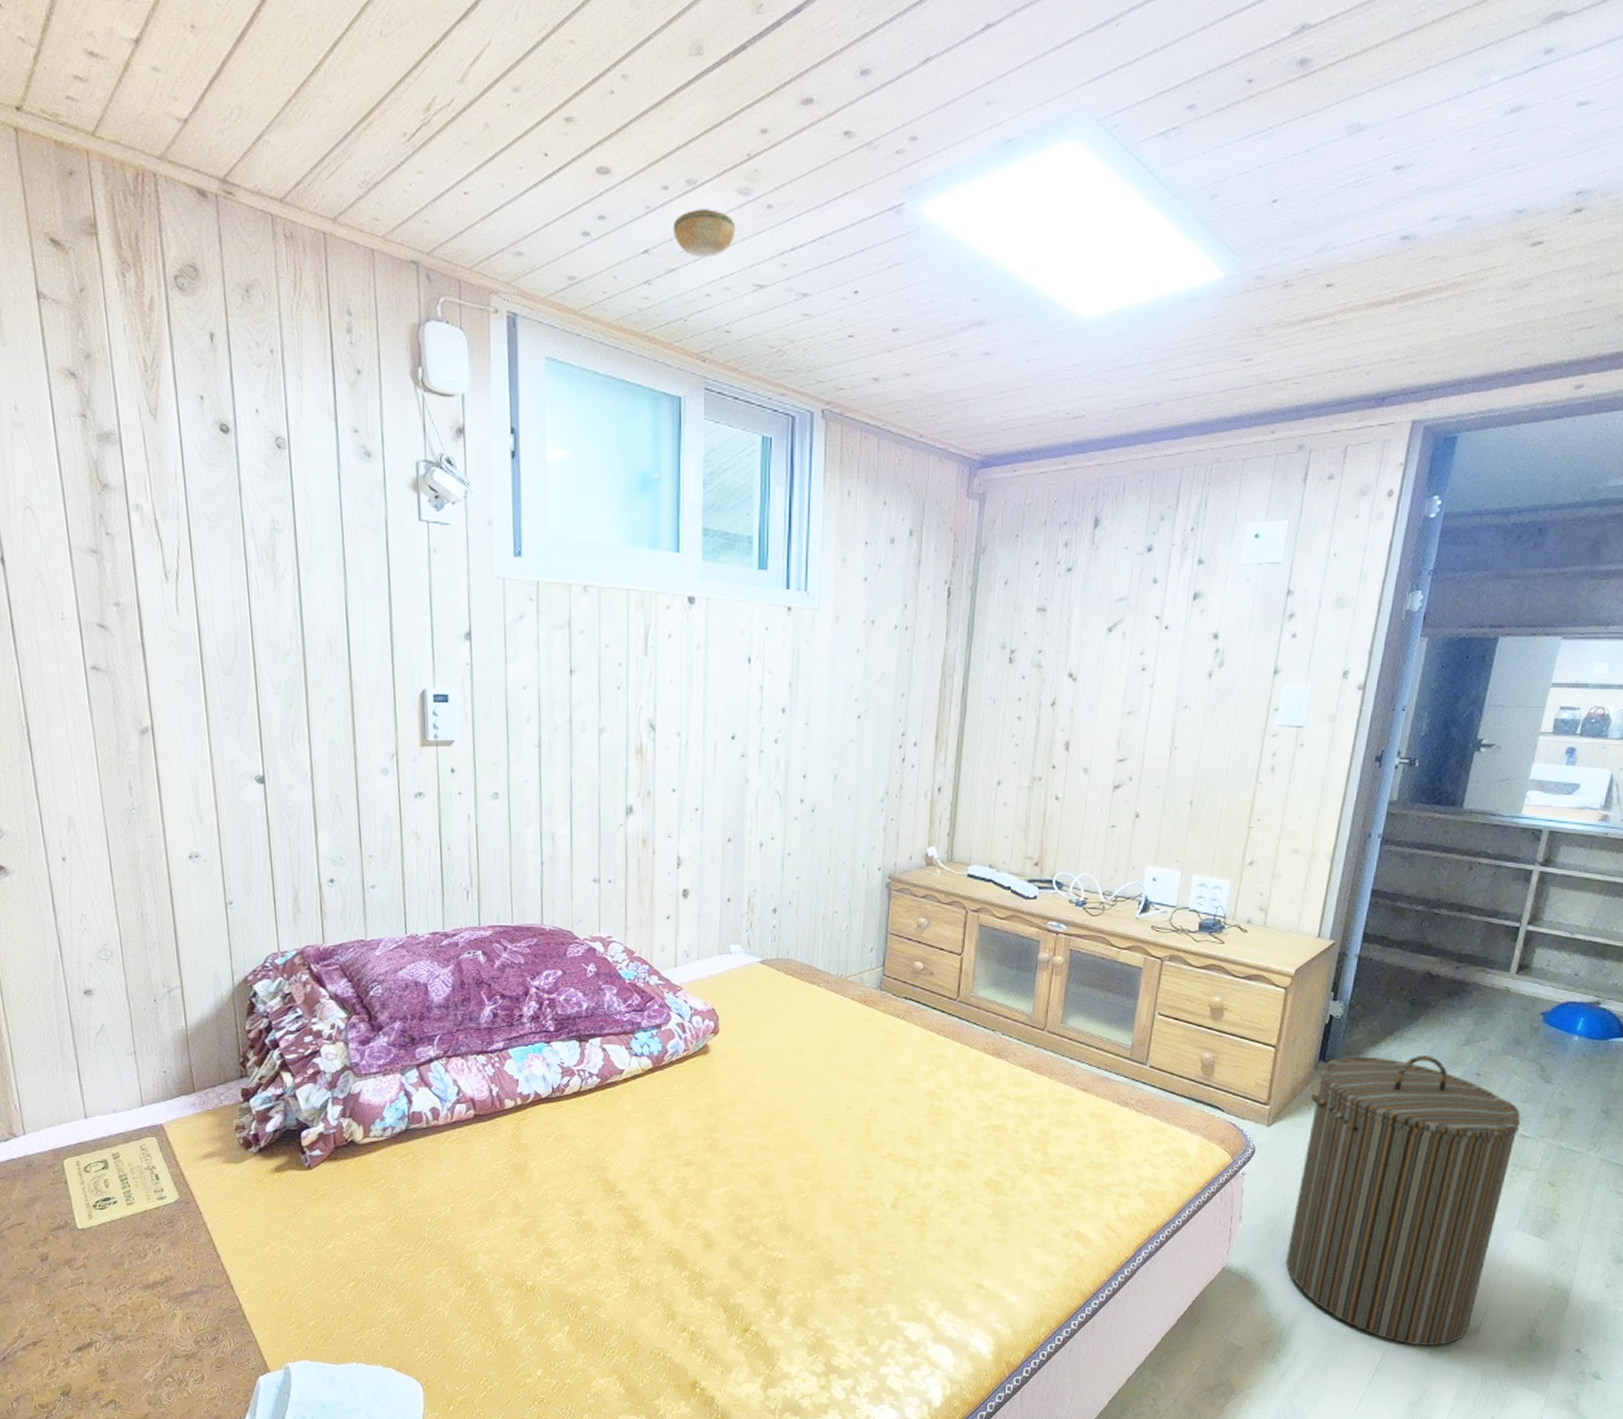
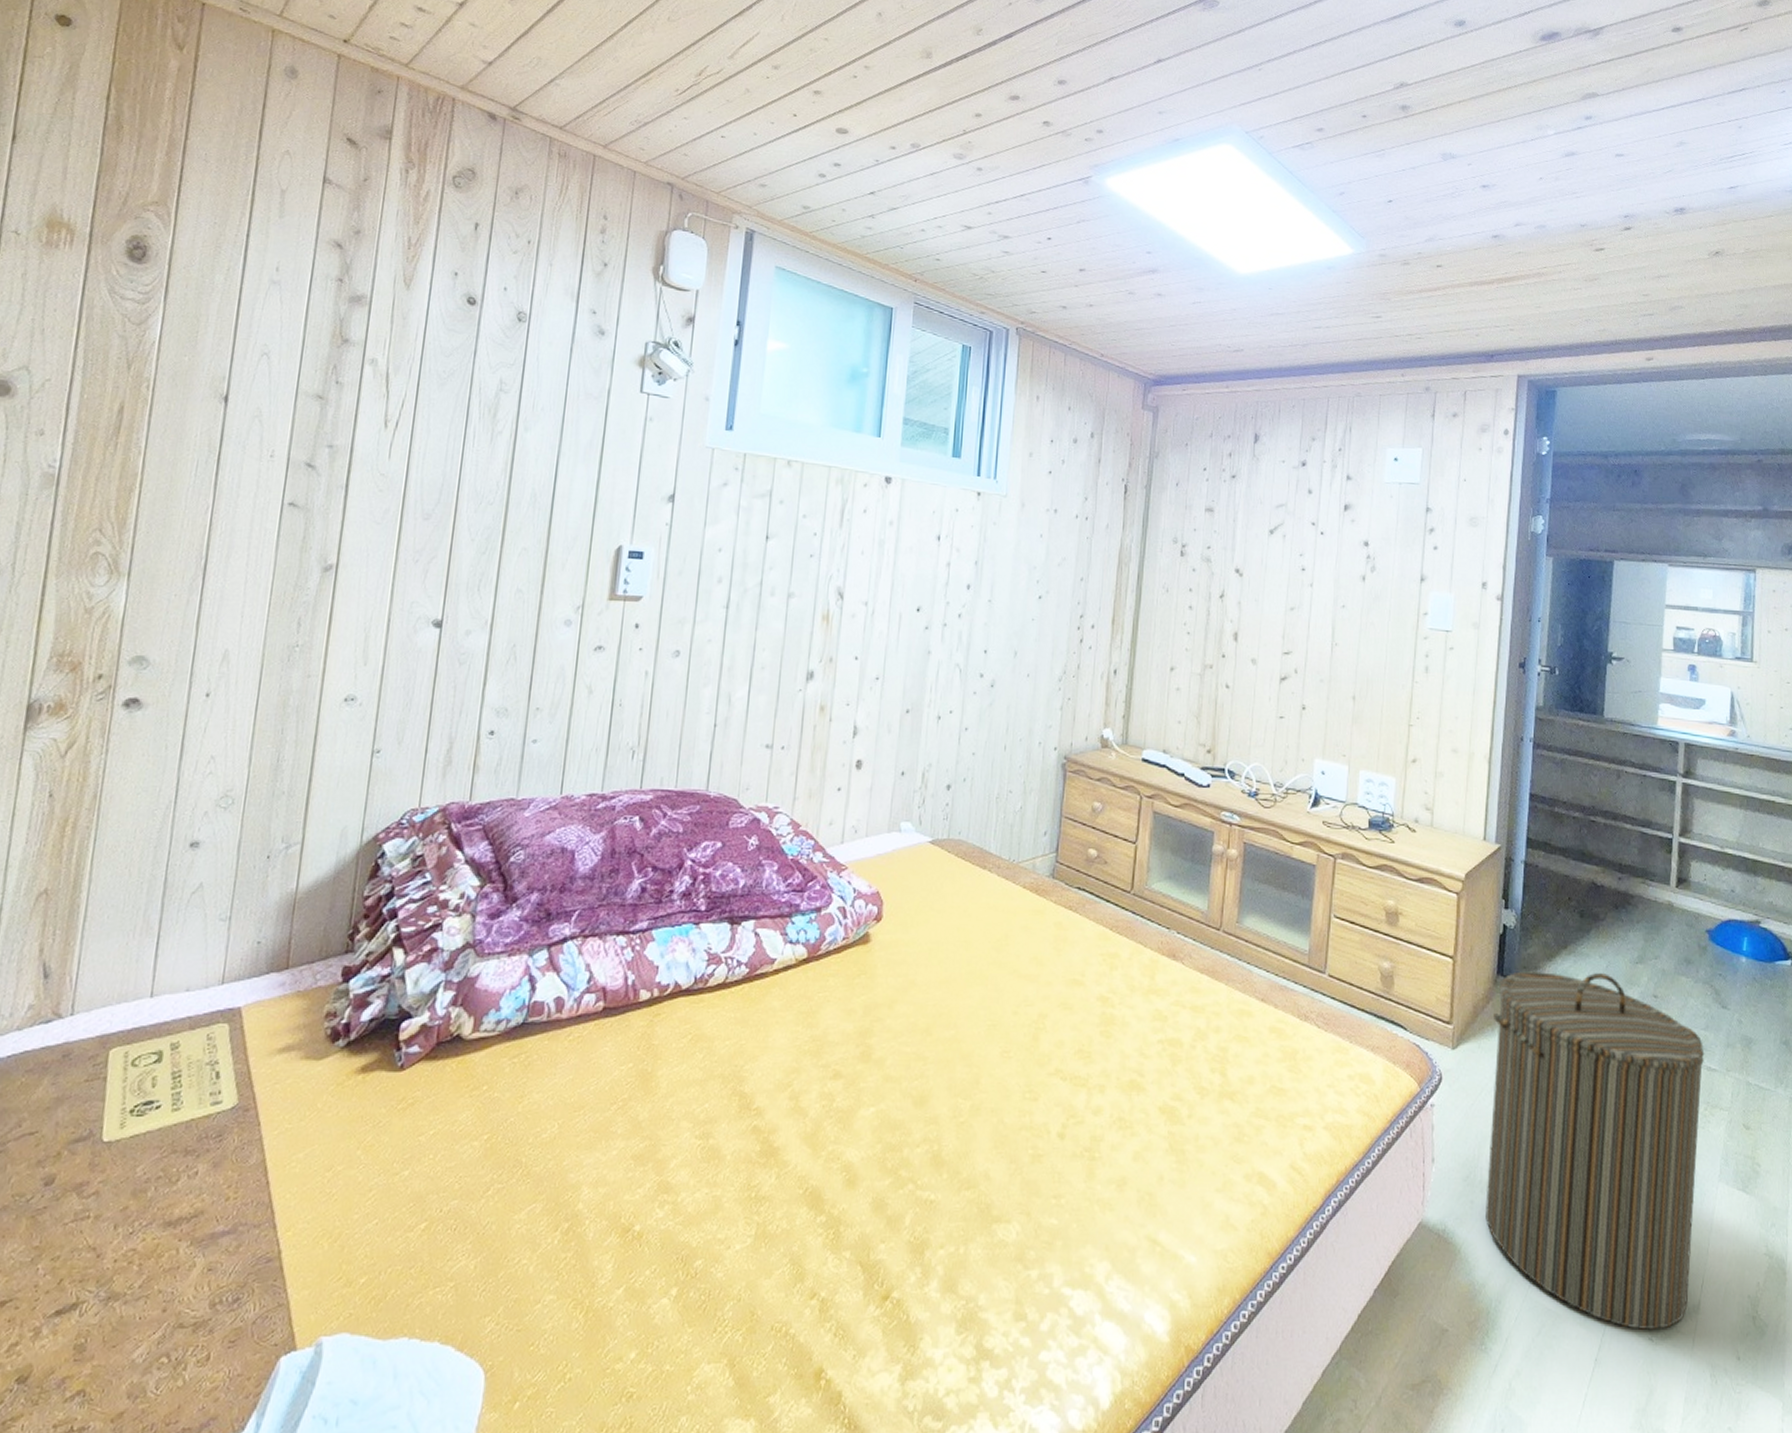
smoke detector: present [673,209,736,257] -> none [896,165,950,202]

